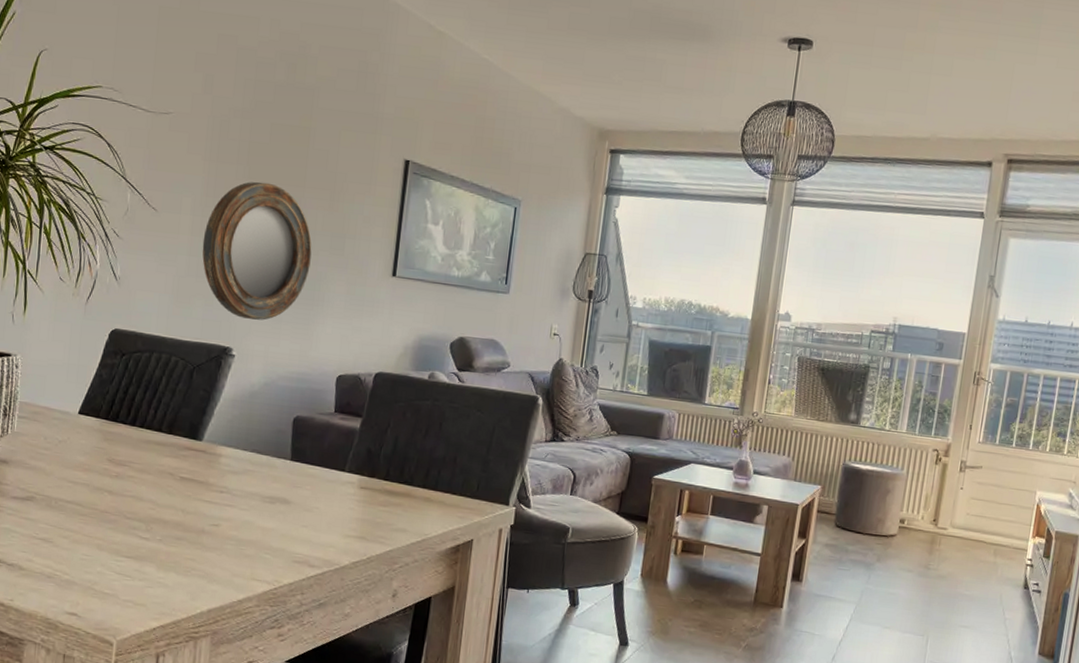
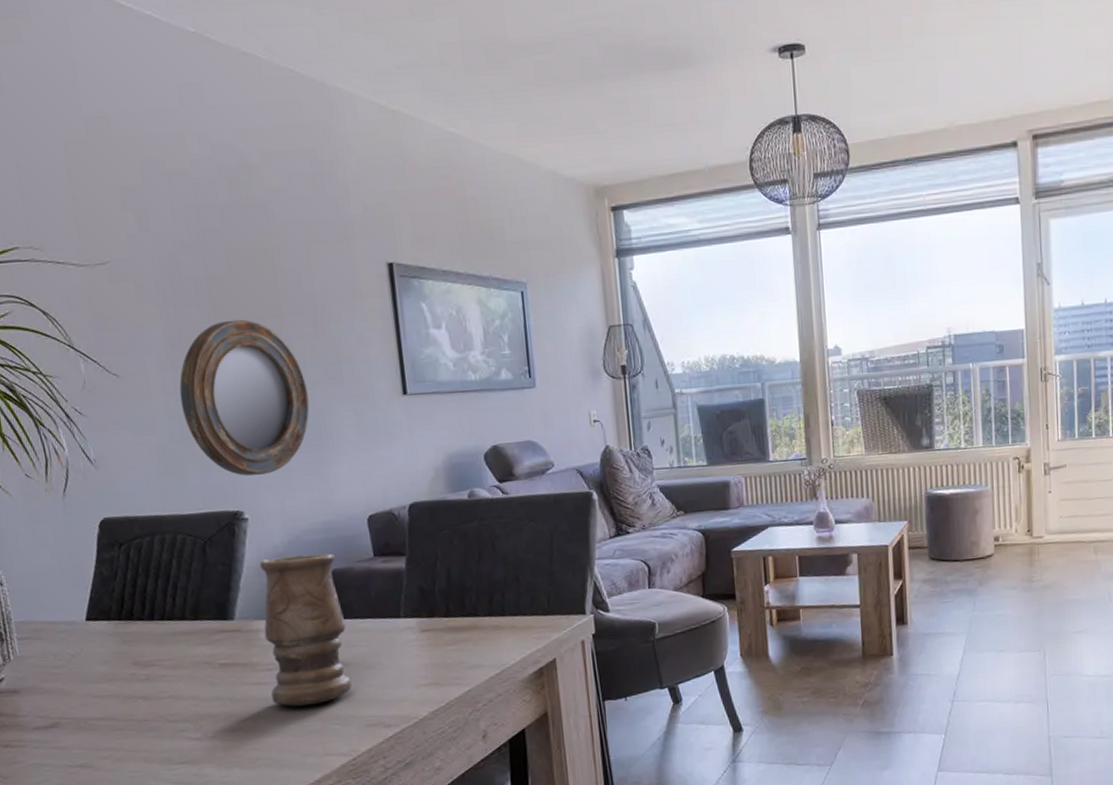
vase: none [218,394,300,532] -> present [260,553,352,707]

